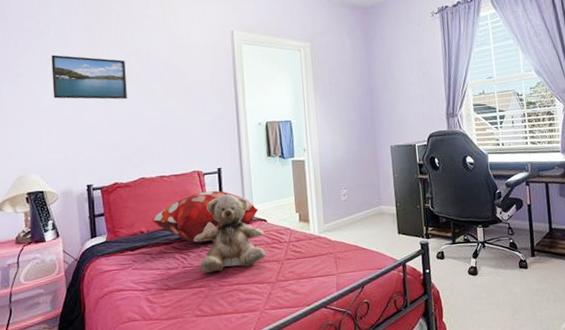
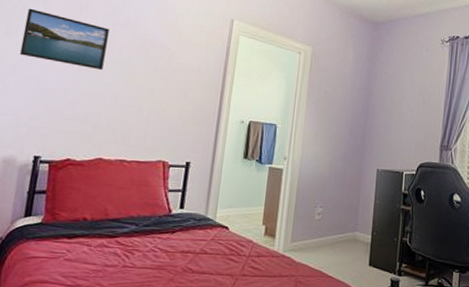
decorative pillow: present [151,190,258,243] -> none [99,185,222,242]
teddy bear: present [194,194,267,274] -> none [141,192,224,278]

